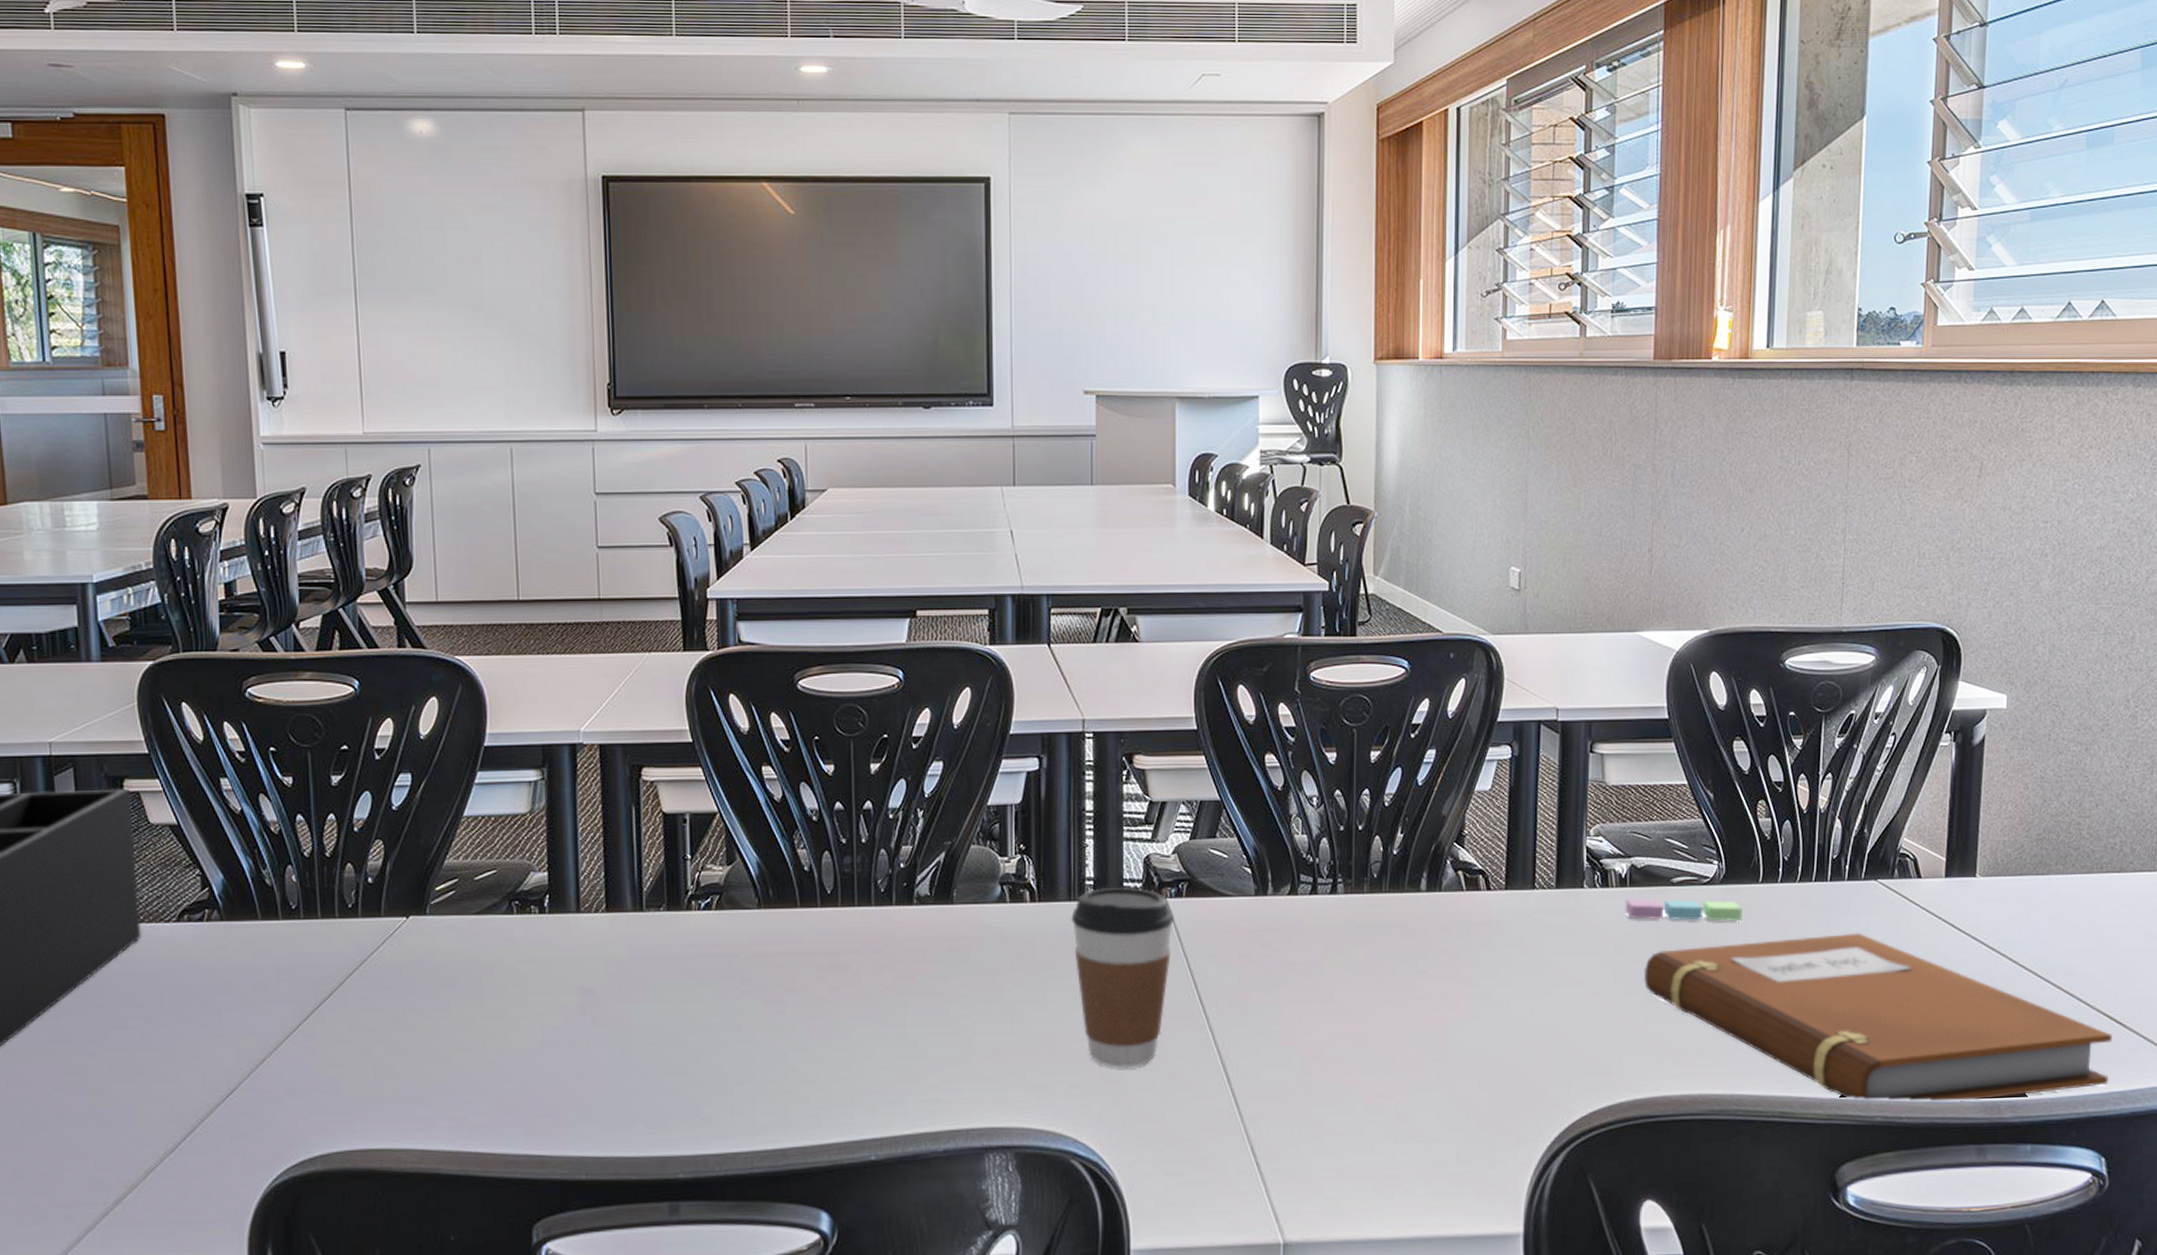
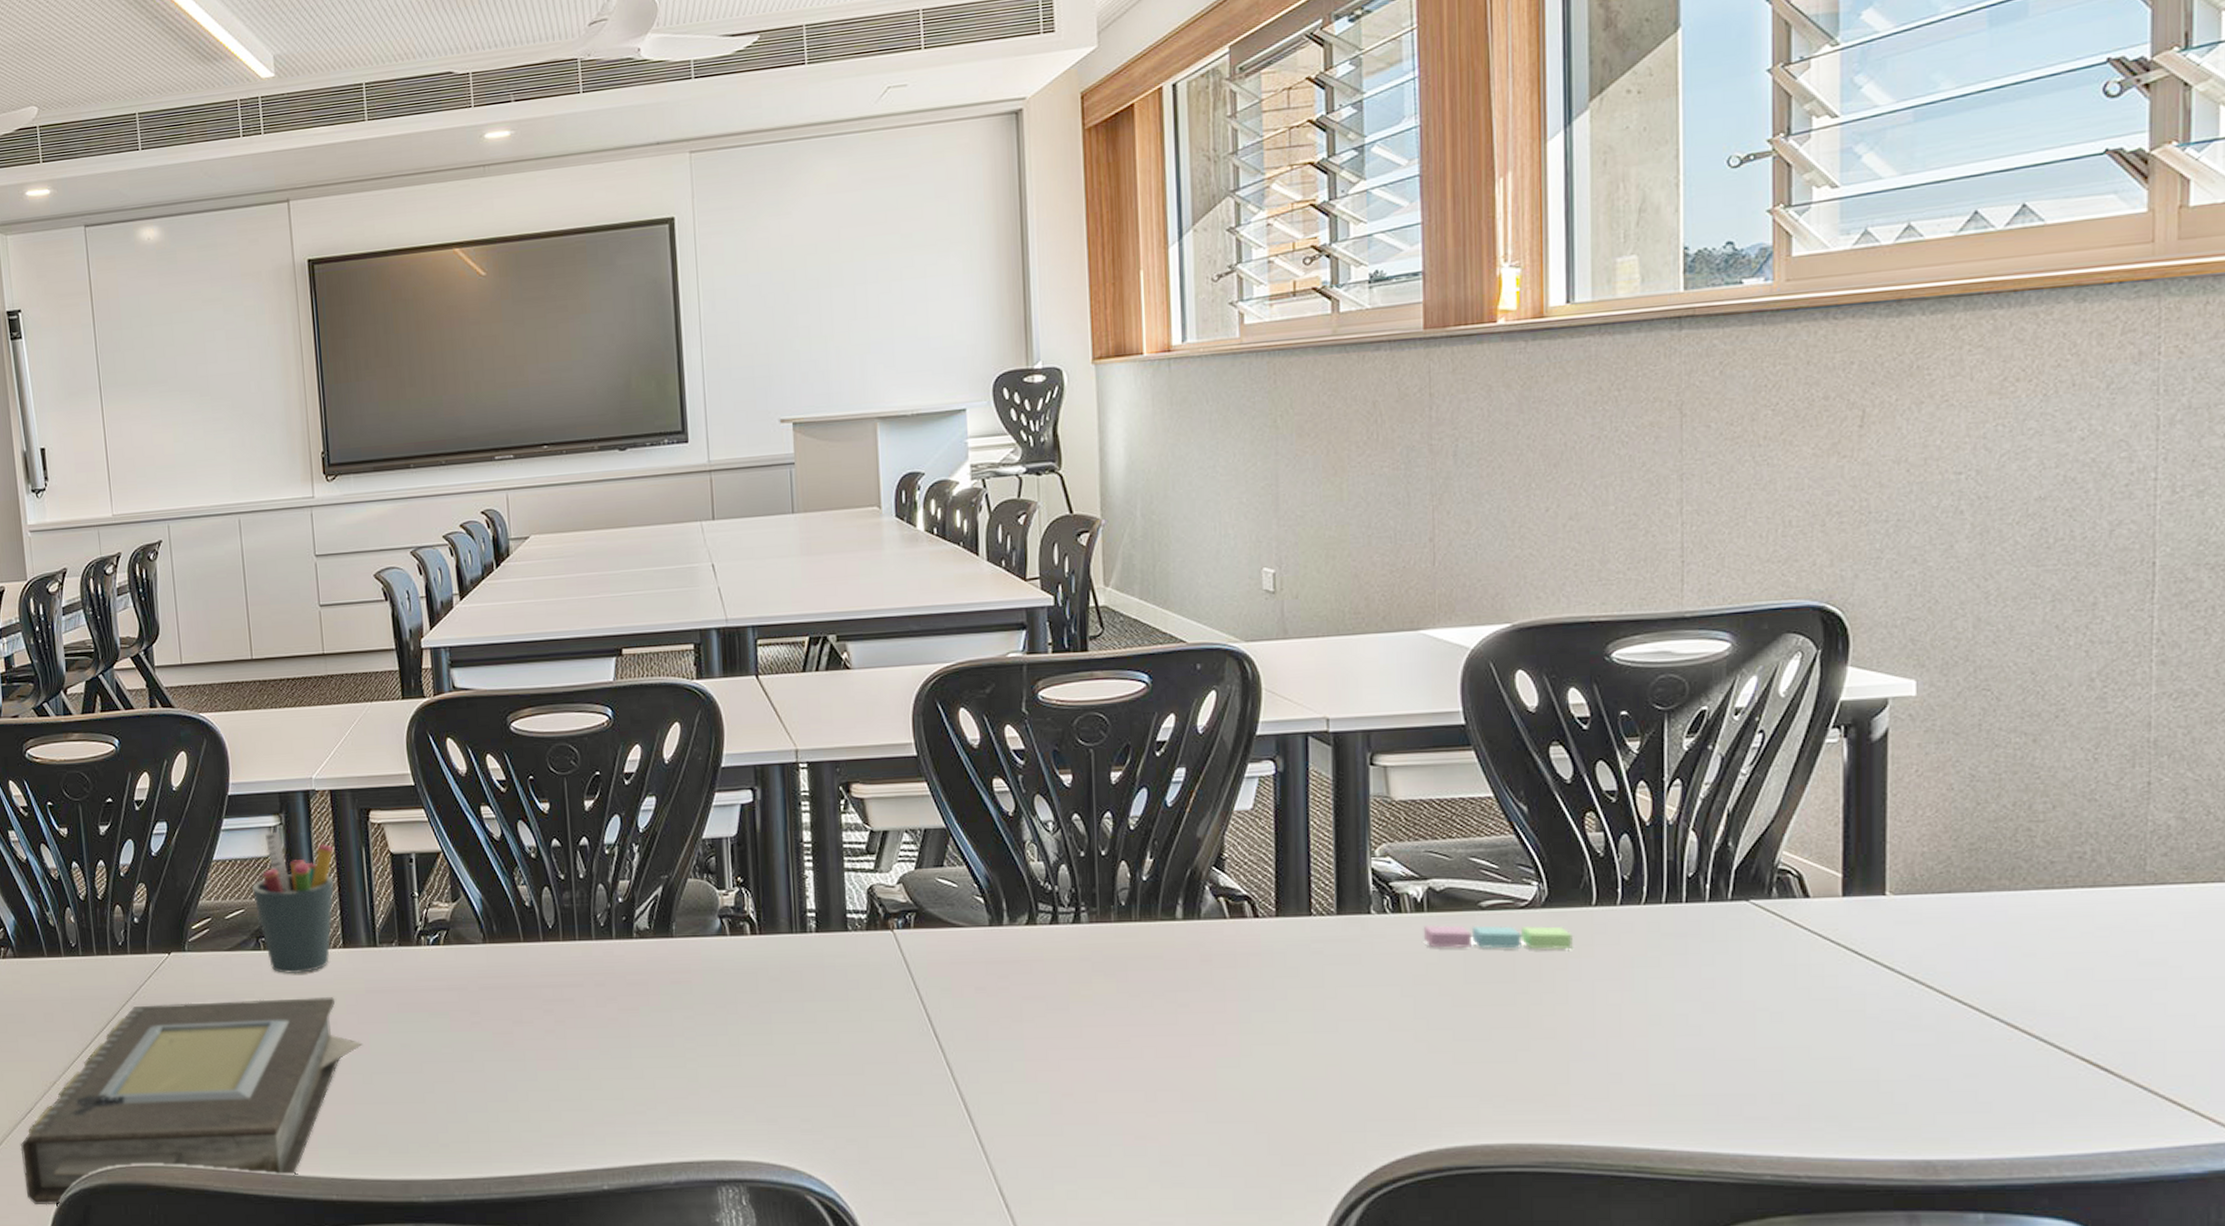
book: none [218,965,623,1197] -> present [20,997,363,1205]
pen holder: none [506,787,601,940] -> present [251,831,334,974]
coffee cup: present [1071,886,1175,1068] -> none [794,918,903,1103]
notebook: present [1643,933,2112,1102] -> none [1450,961,2095,1160]

